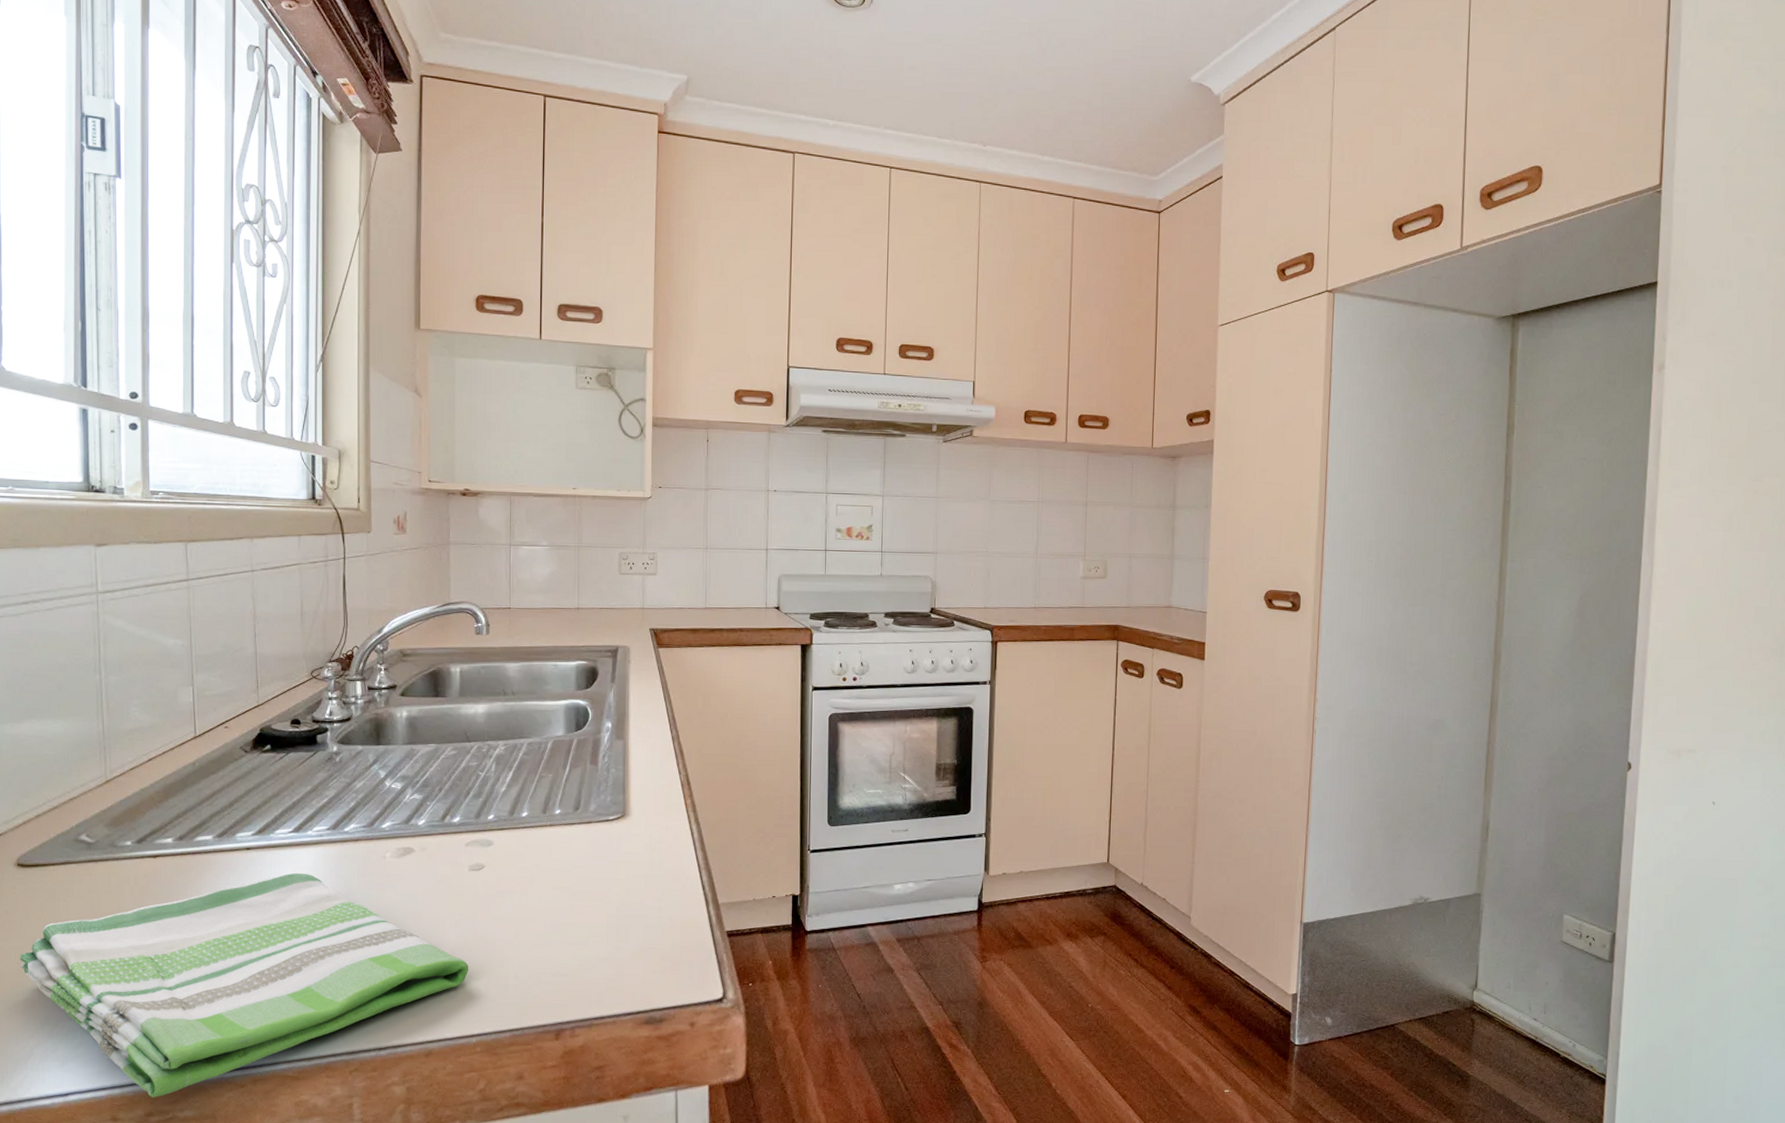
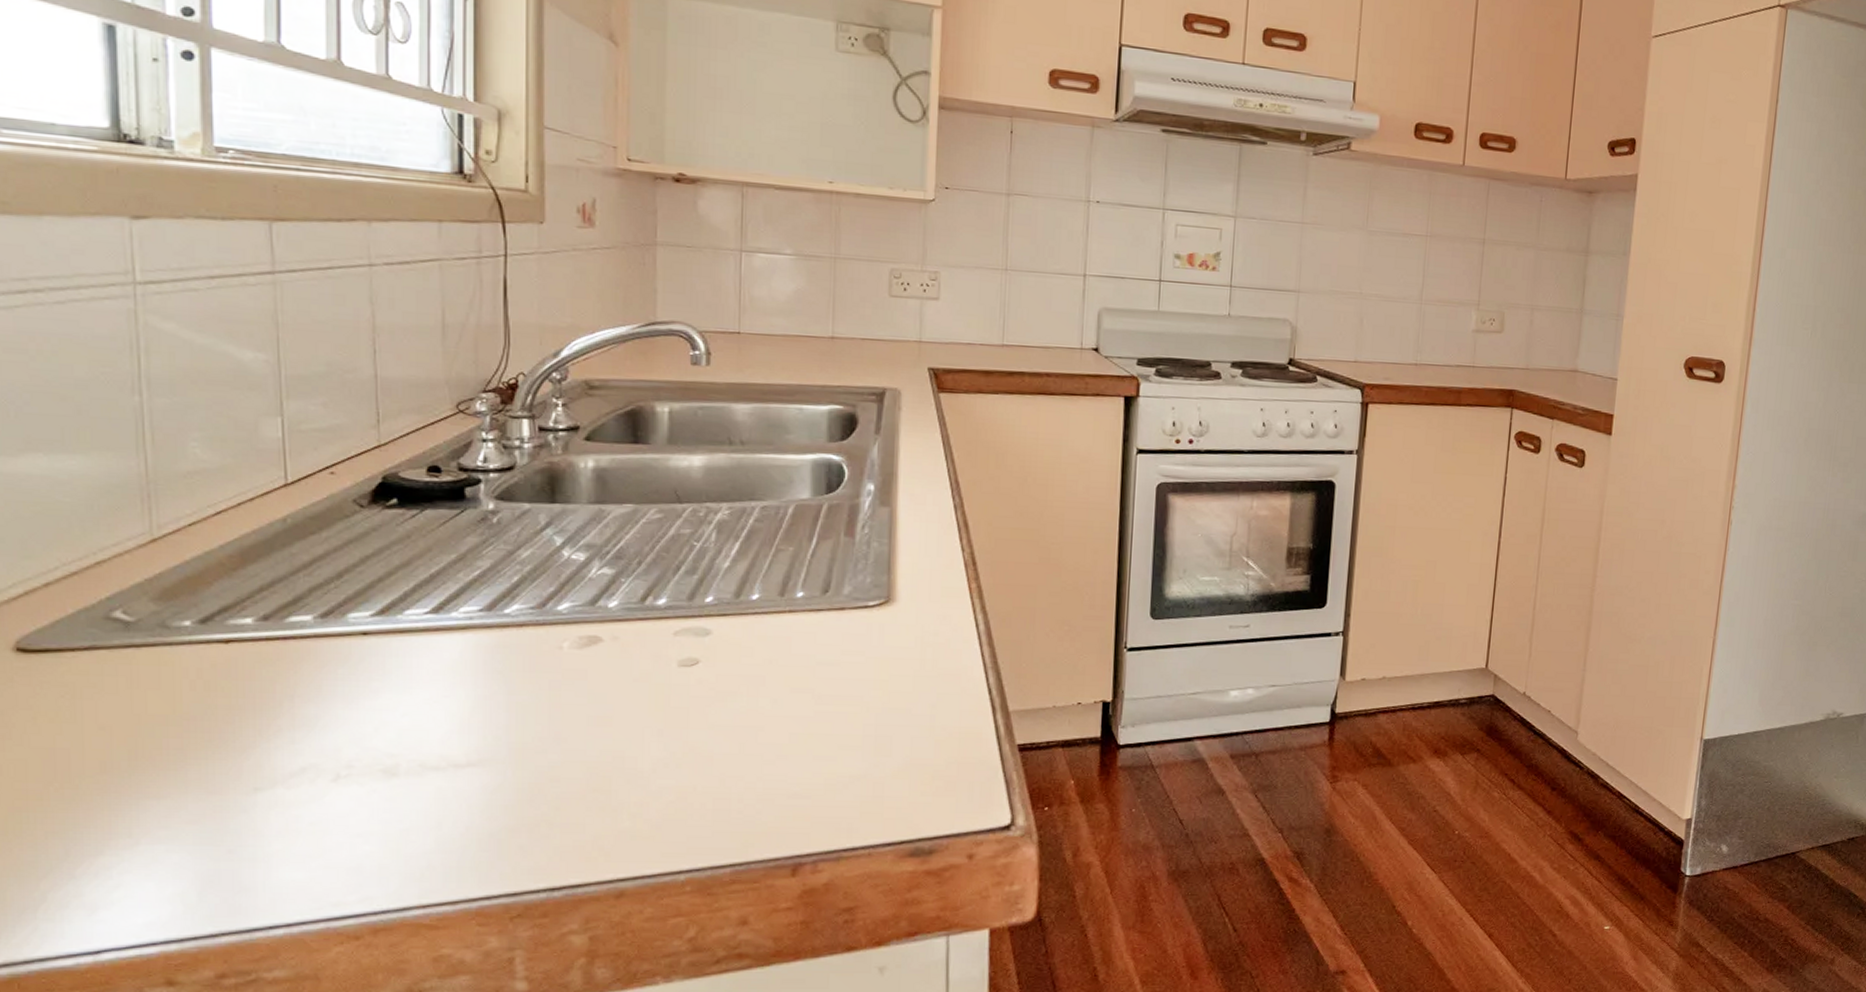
dish towel: present [20,872,469,1098] -> none [22,665,677,955]

